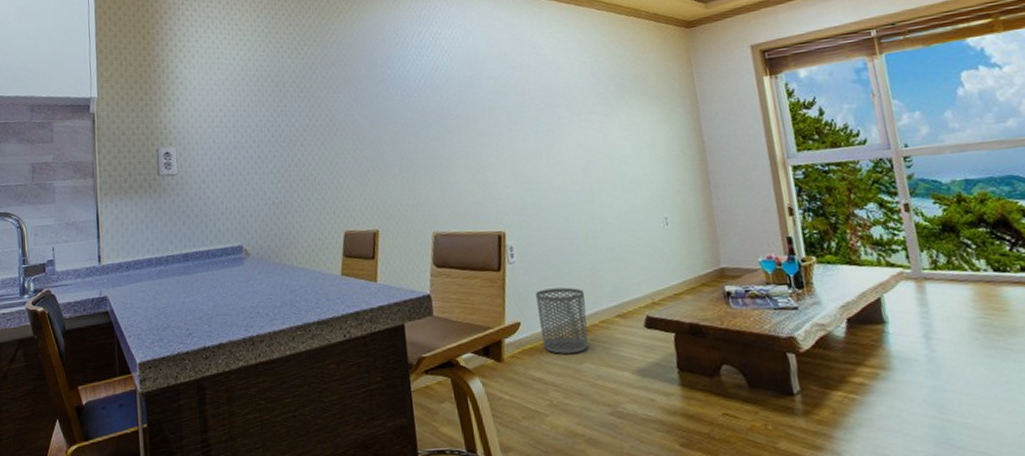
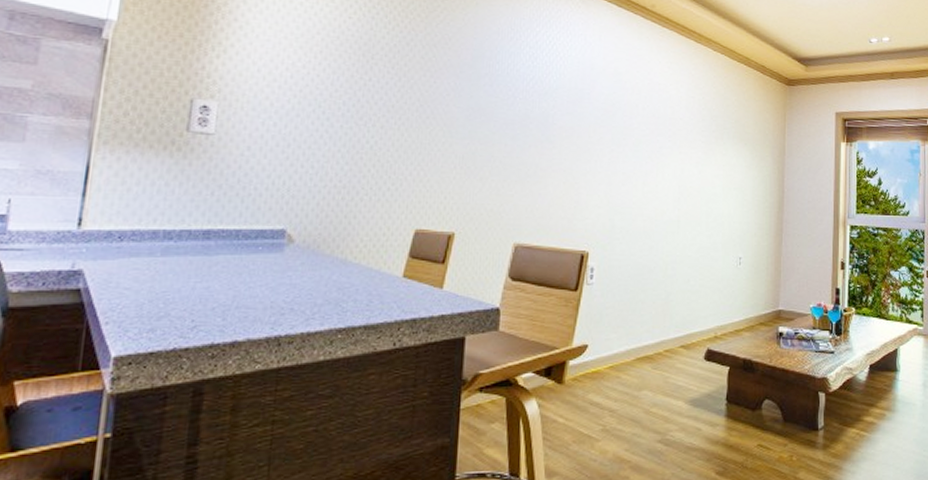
waste bin: present [536,287,589,354] -> none [607,314,655,380]

